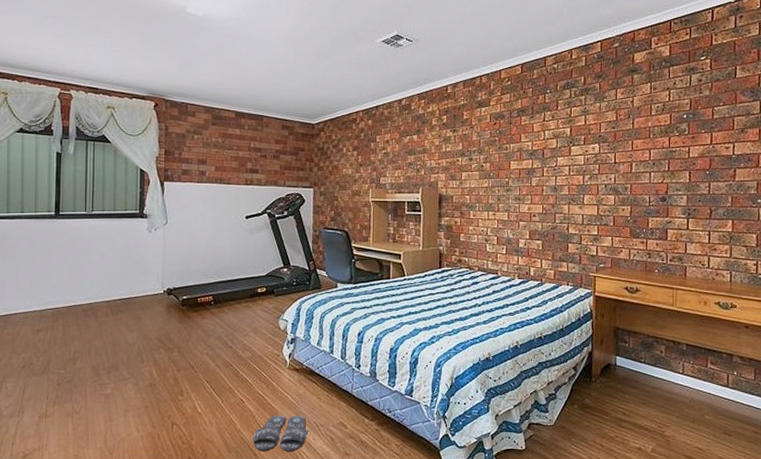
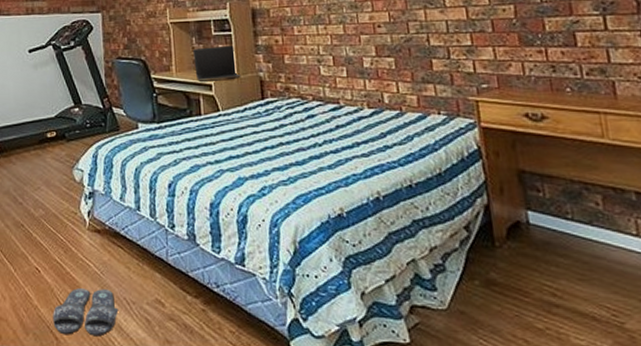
laptop computer: none [388,223,425,252] -> present [193,45,241,82]

